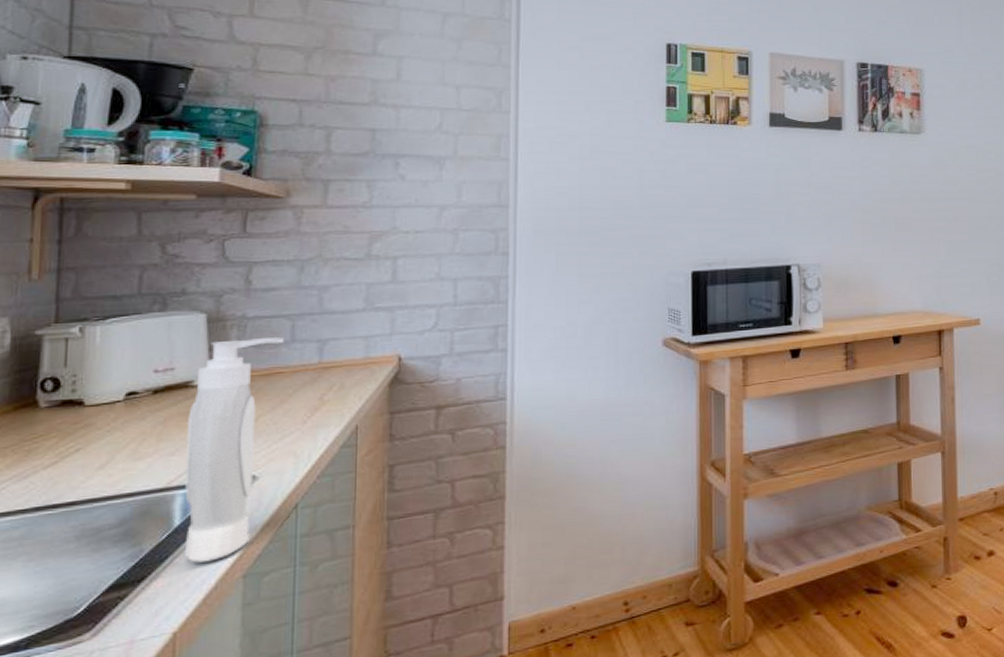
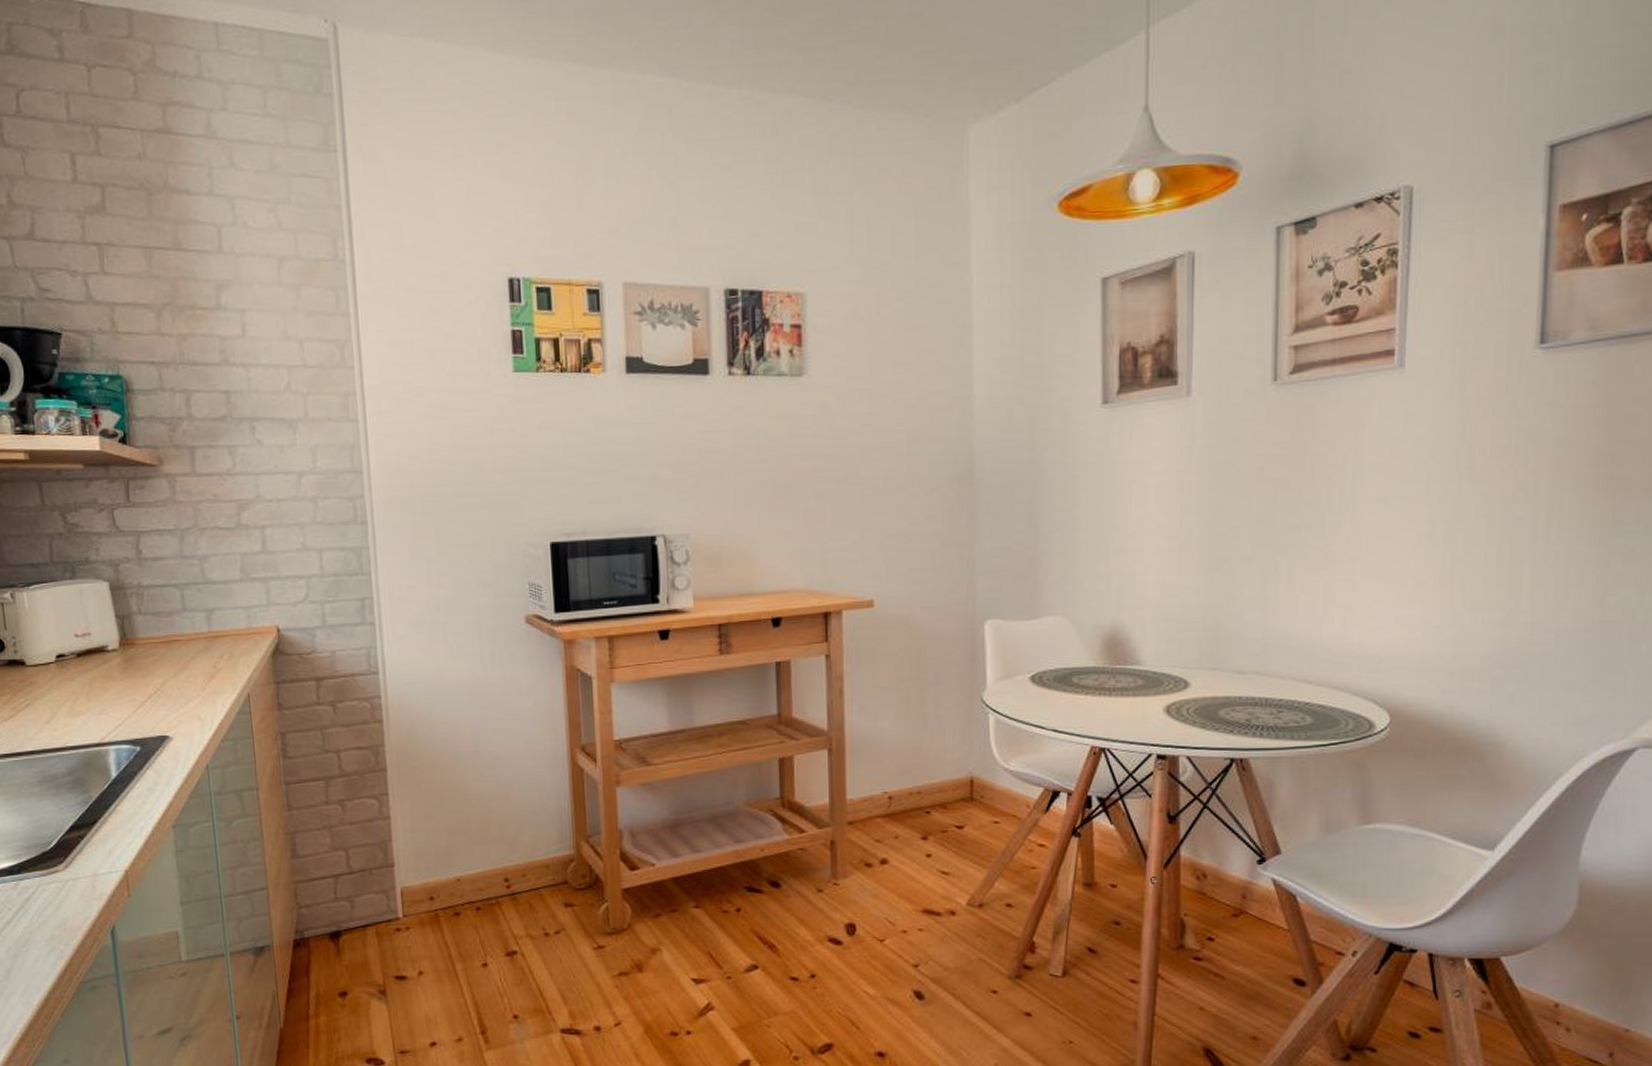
soap bottle: present [184,337,285,563] -> none [108,606,177,811]

